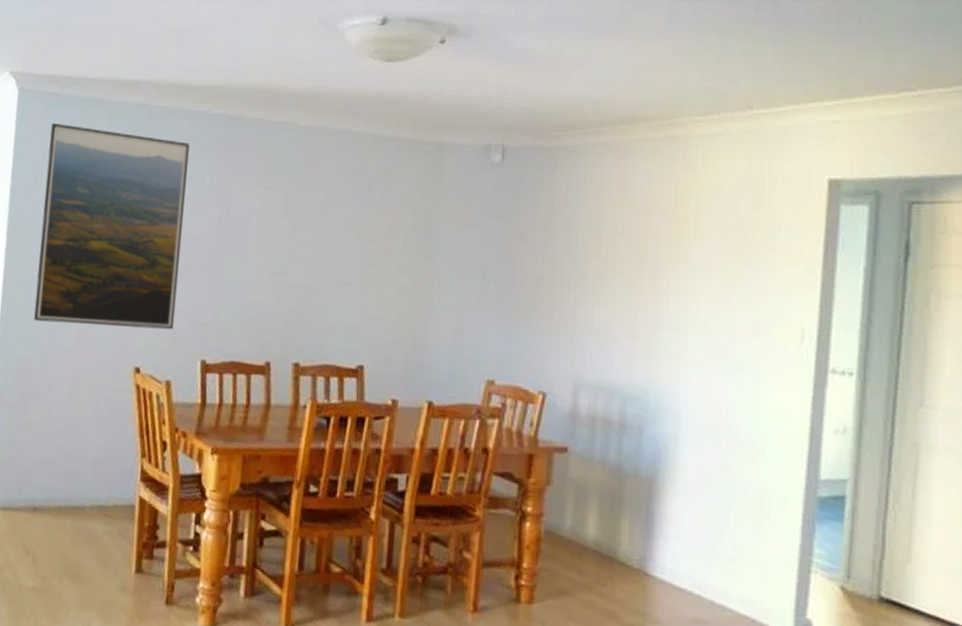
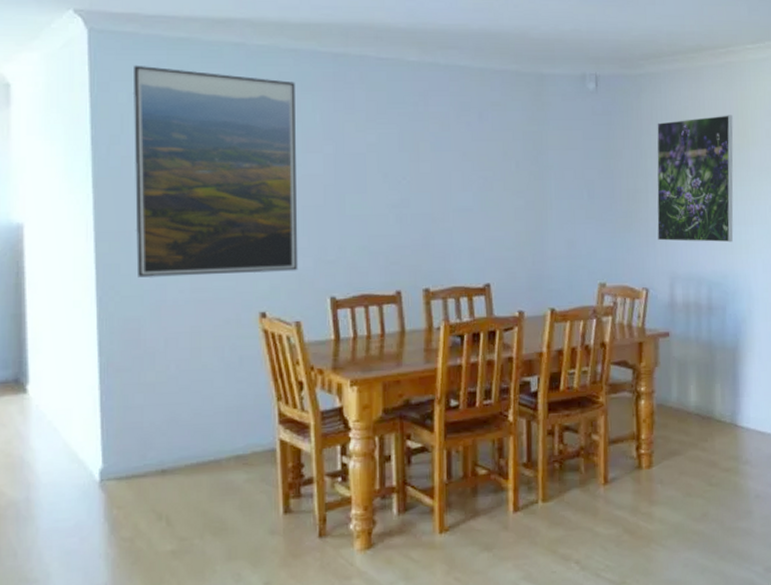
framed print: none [562,198,671,351] -> present [656,115,733,243]

